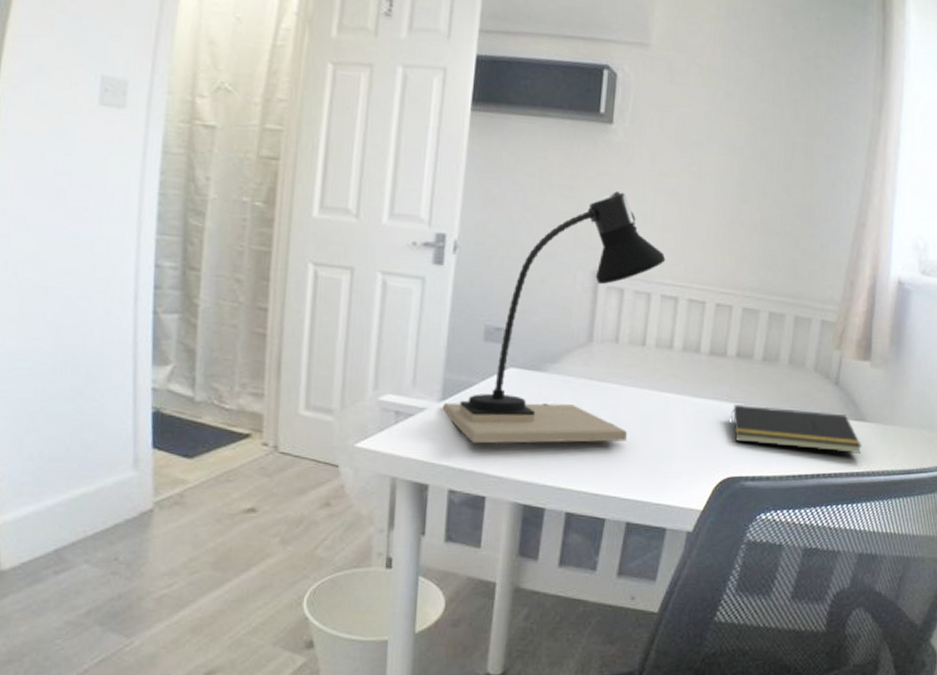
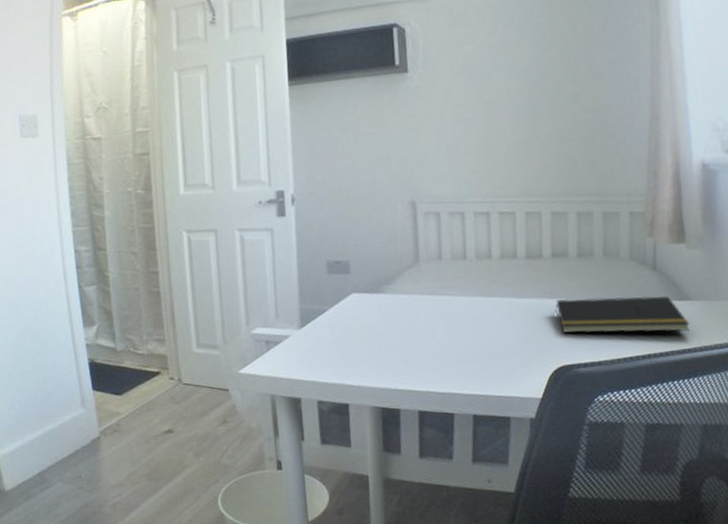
desk lamp: present [442,190,666,444] -> none [302,128,473,360]

